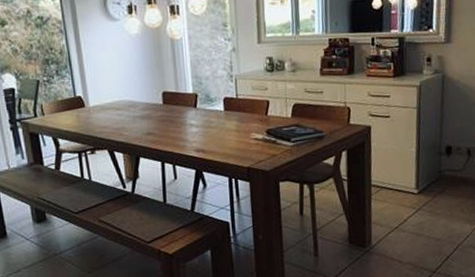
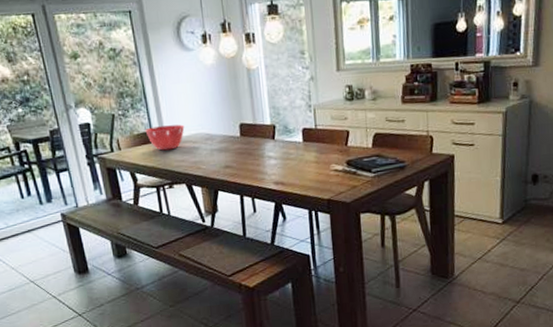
mixing bowl: none [69,91,108,117] -> present [145,124,185,151]

